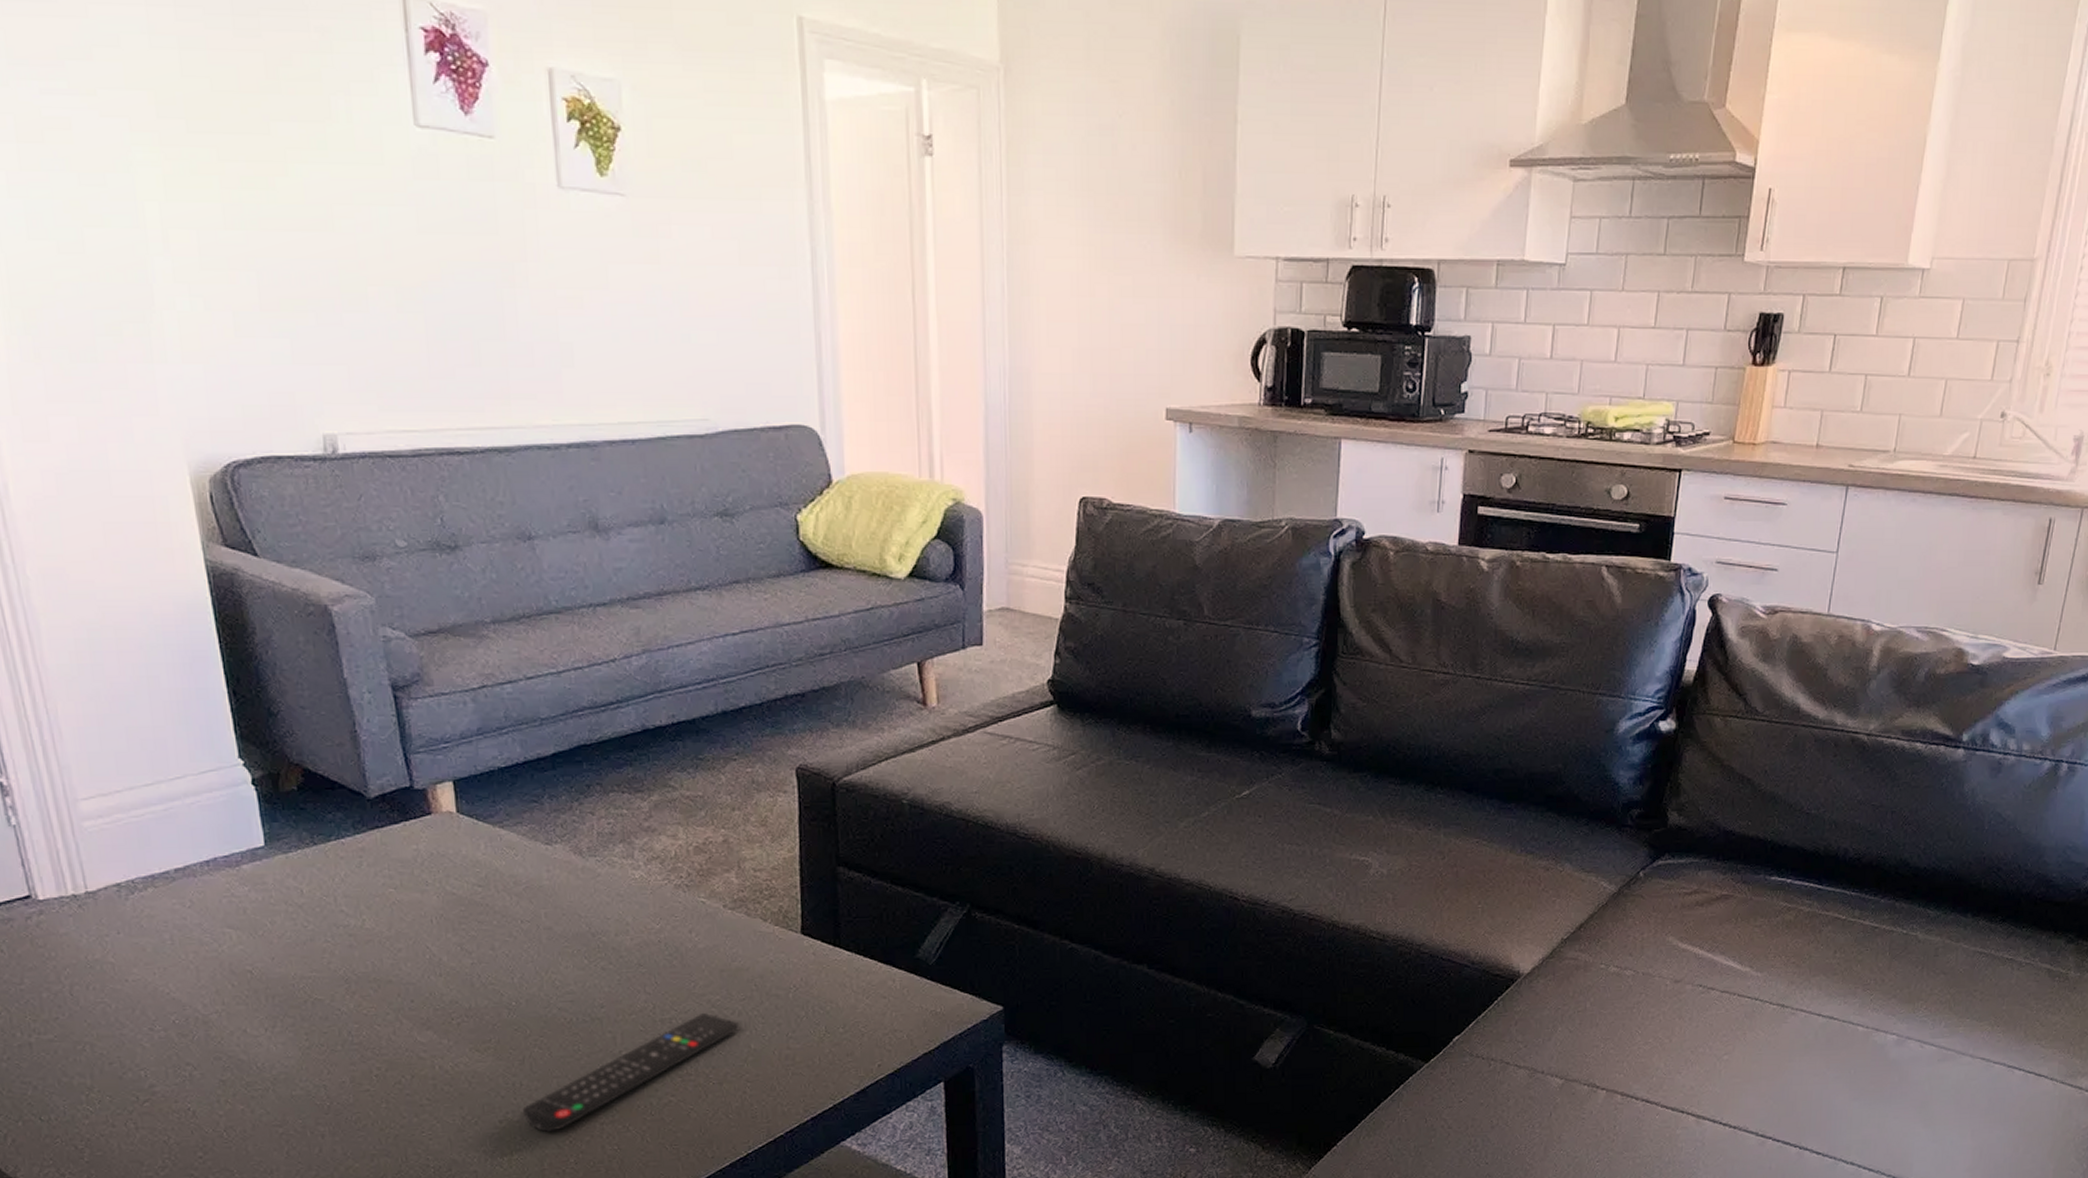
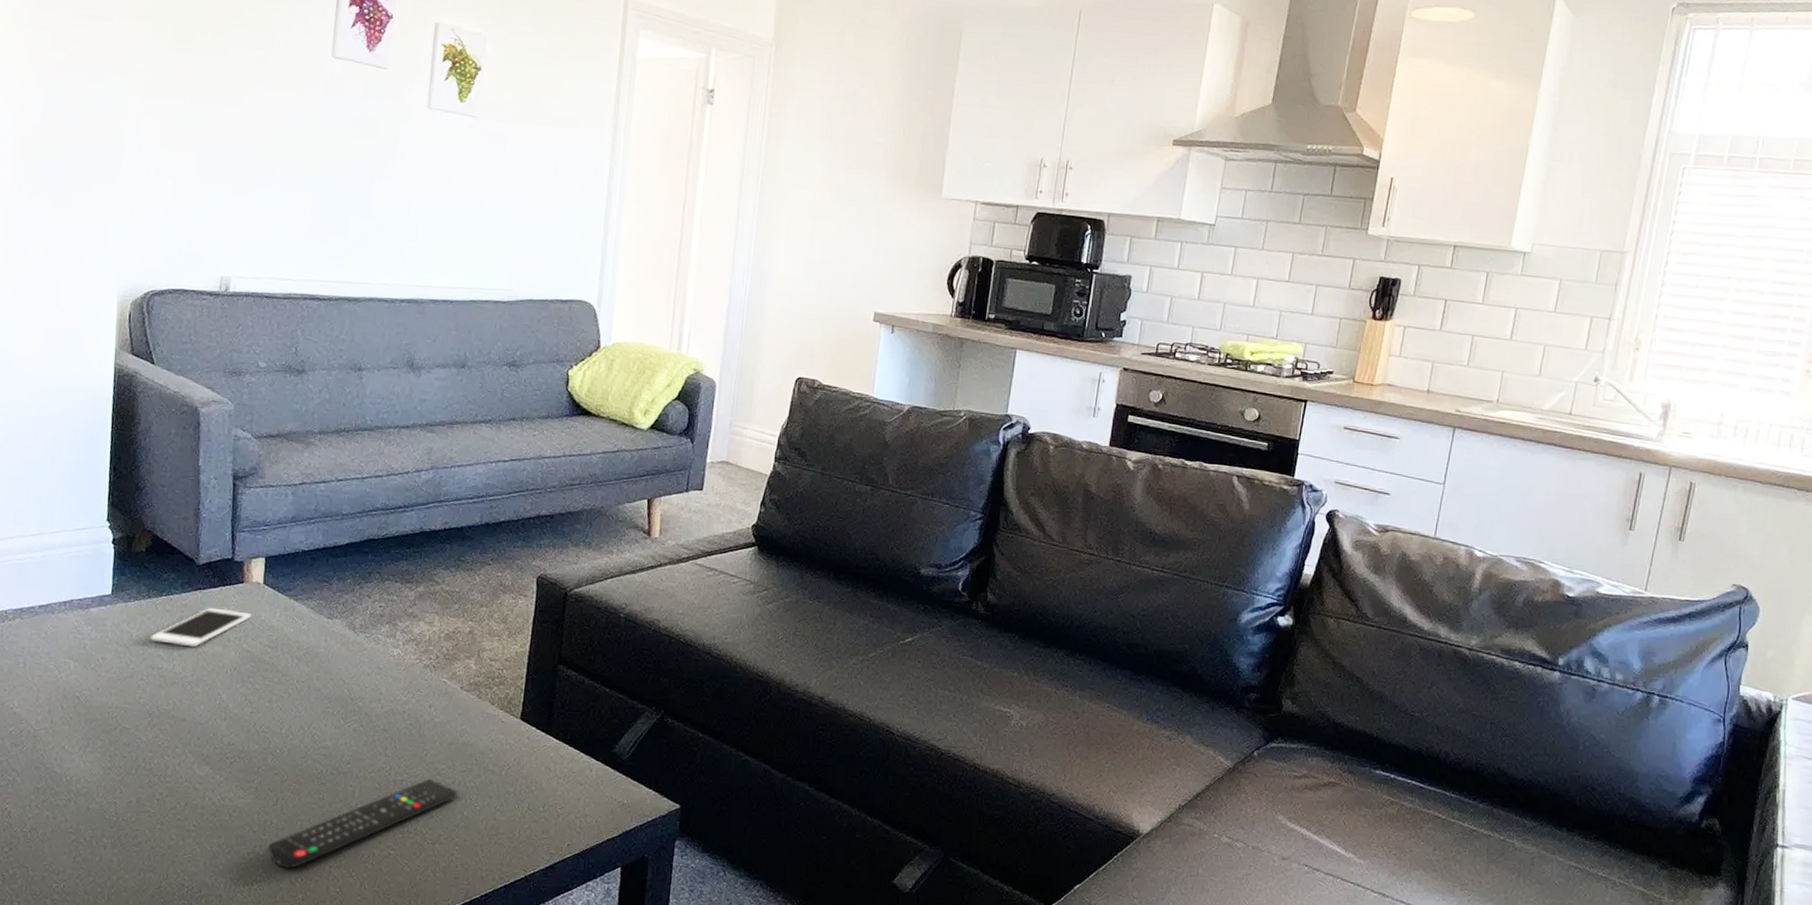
cell phone: none [326,847,450,896] -> present [150,607,252,647]

